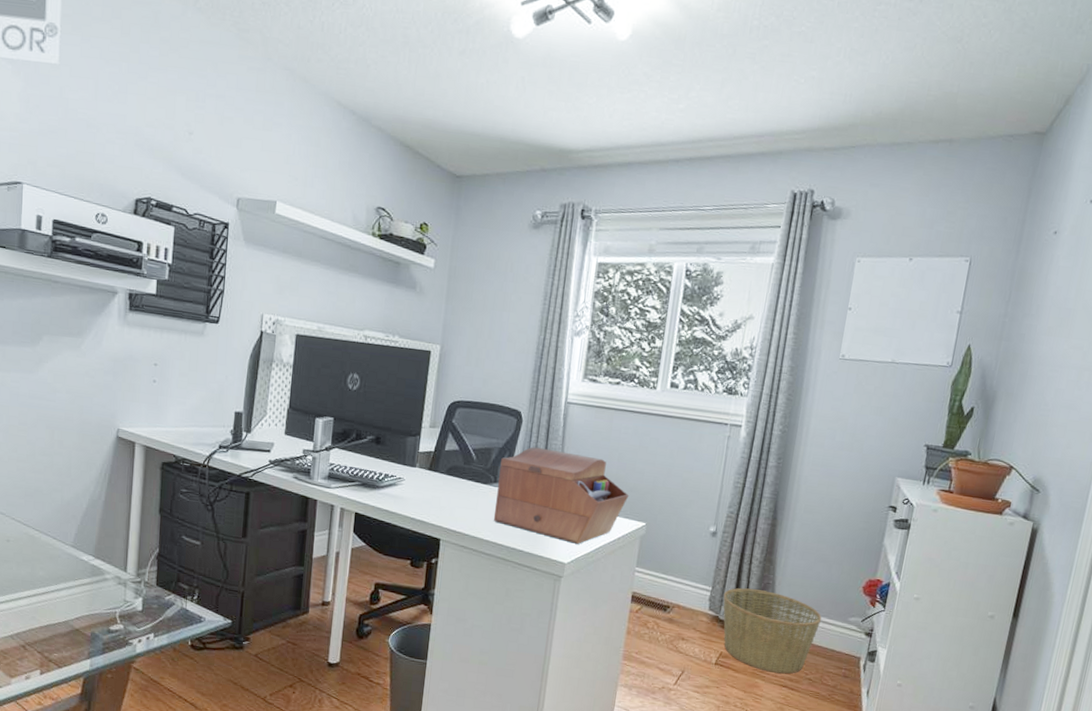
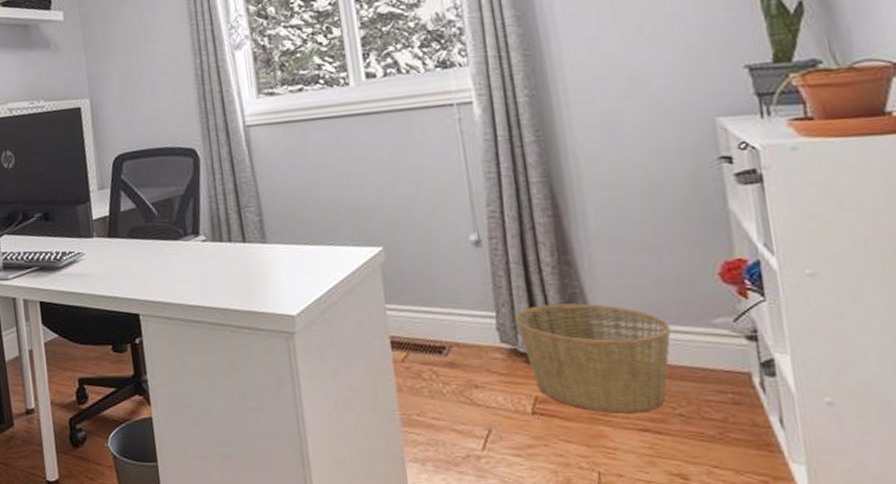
sewing box: present [494,447,629,544] -> none [186,181,352,290]

